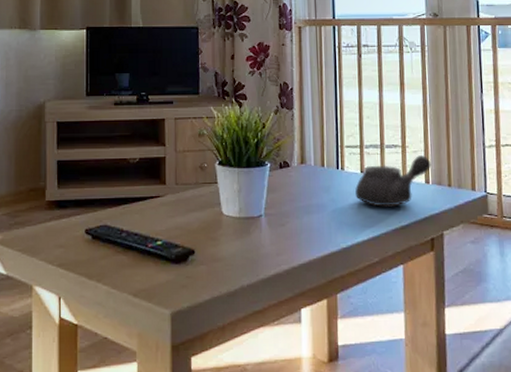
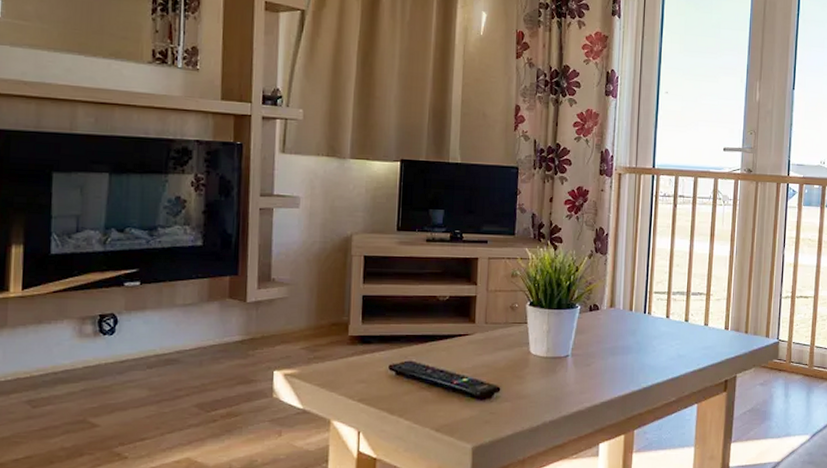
teapot: present [355,155,432,207] -> none [659,303,732,350]

